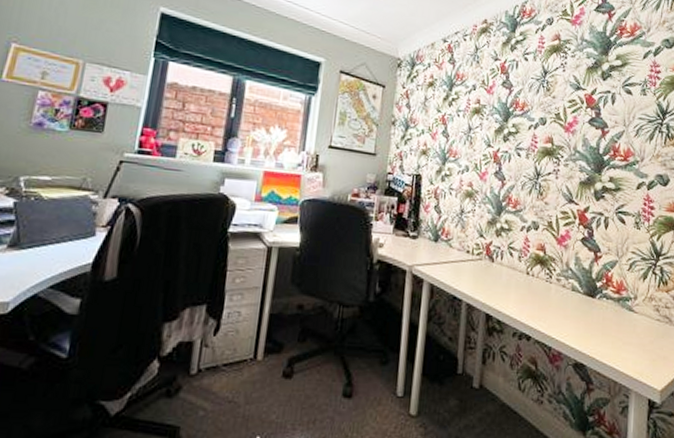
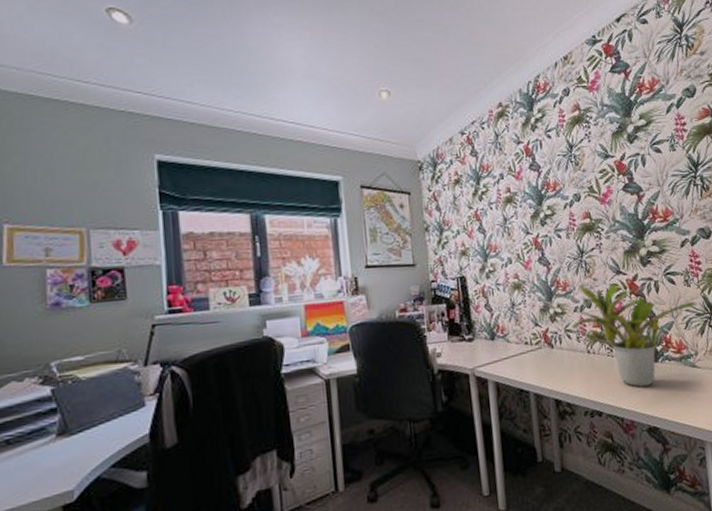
potted plant: none [516,206,645,320] -> present [572,283,698,387]

